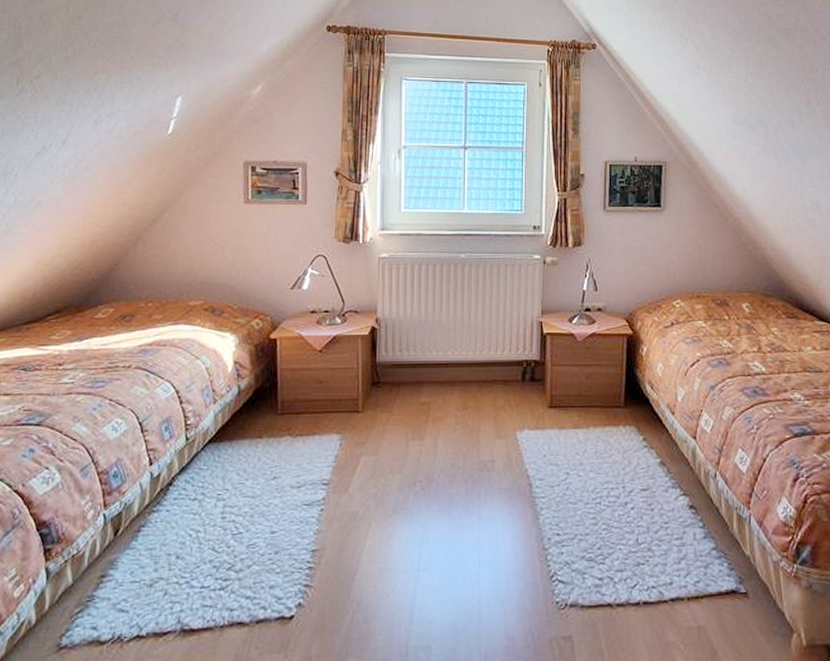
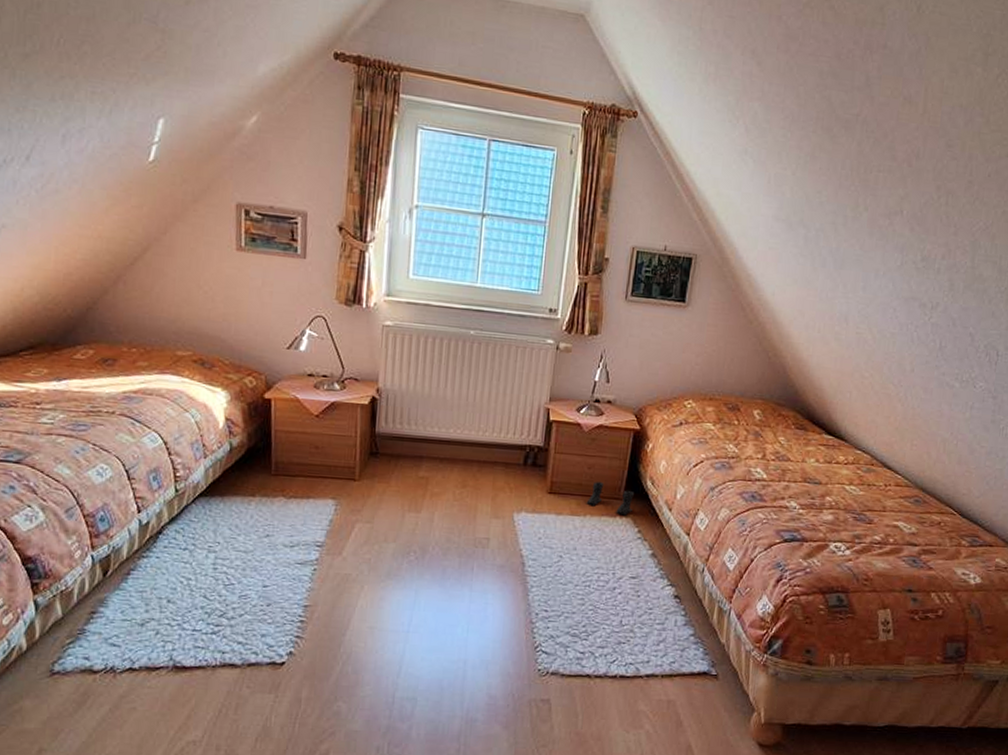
boots: none [588,391,635,424] -> present [586,482,634,516]

